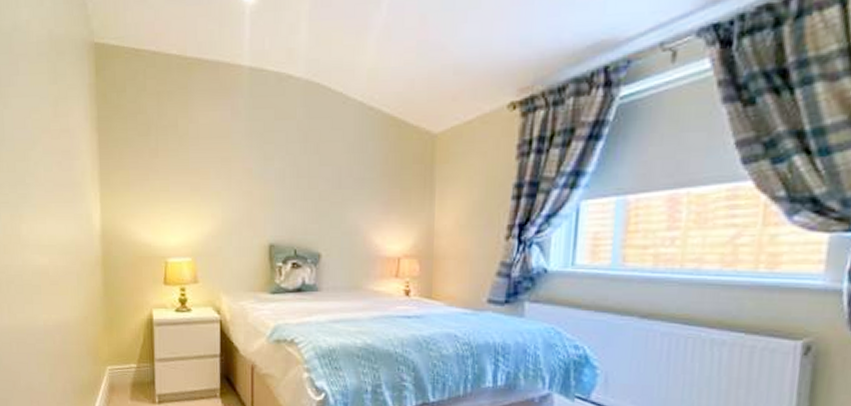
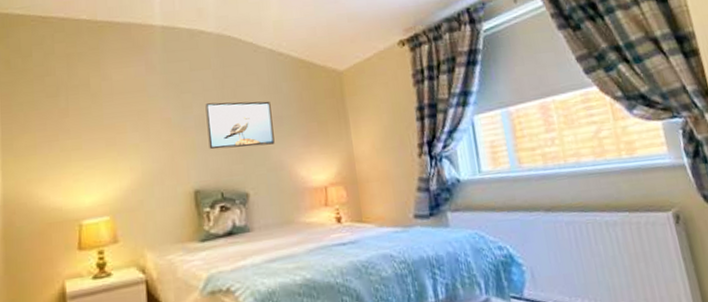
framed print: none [287,155,353,207] -> present [205,101,275,150]

